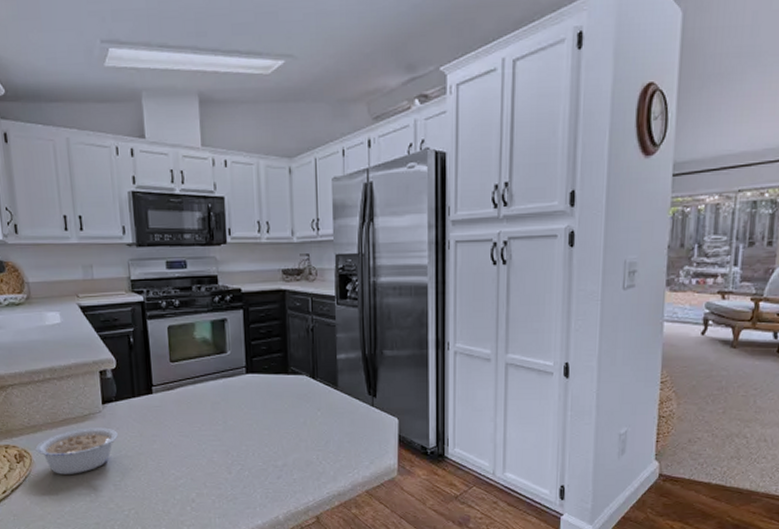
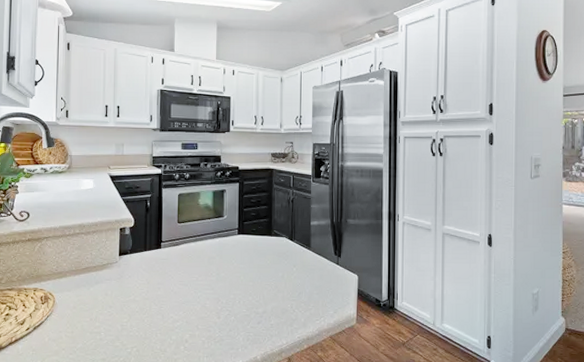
legume: present [35,427,118,474] -> none [59,275,129,315]

